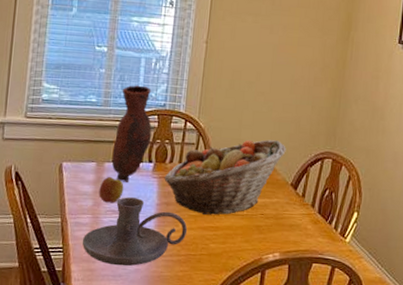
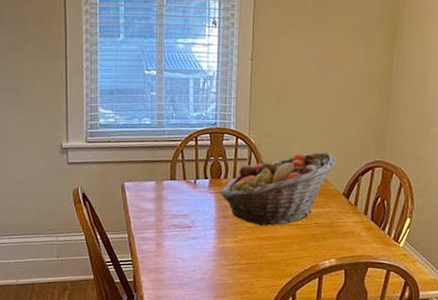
candle holder: present [82,197,188,267] -> none [149,212,246,276]
apple: present [98,176,124,203] -> none [160,193,183,219]
vase: present [111,85,152,182] -> none [170,105,206,198]

